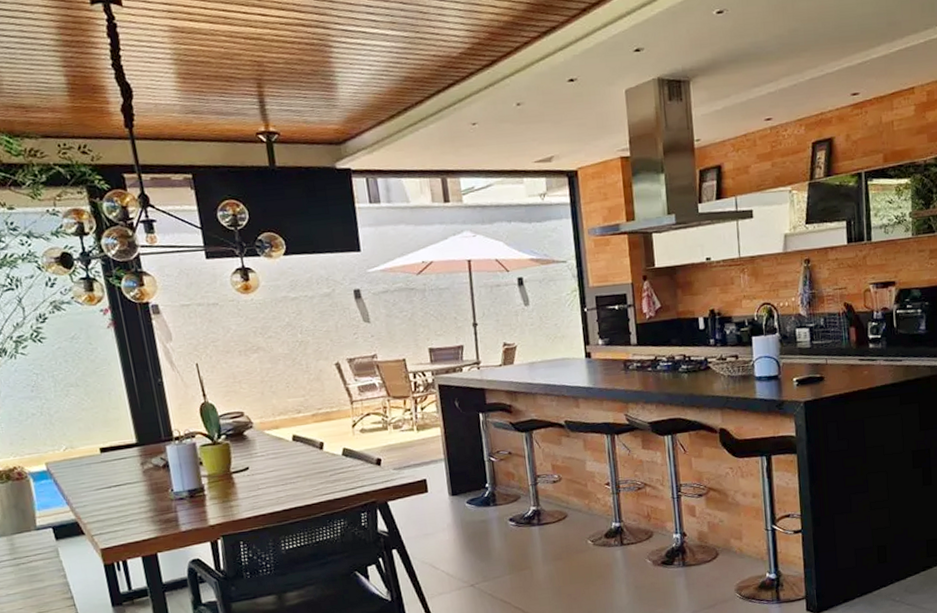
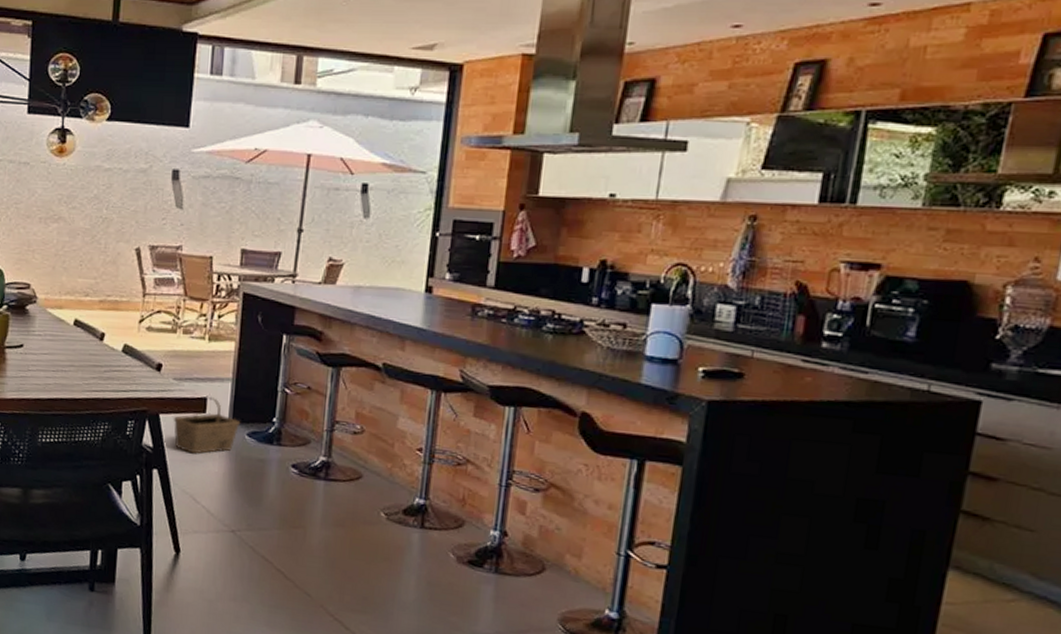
basket: none [400,477,460,529] -> present [173,395,241,454]

